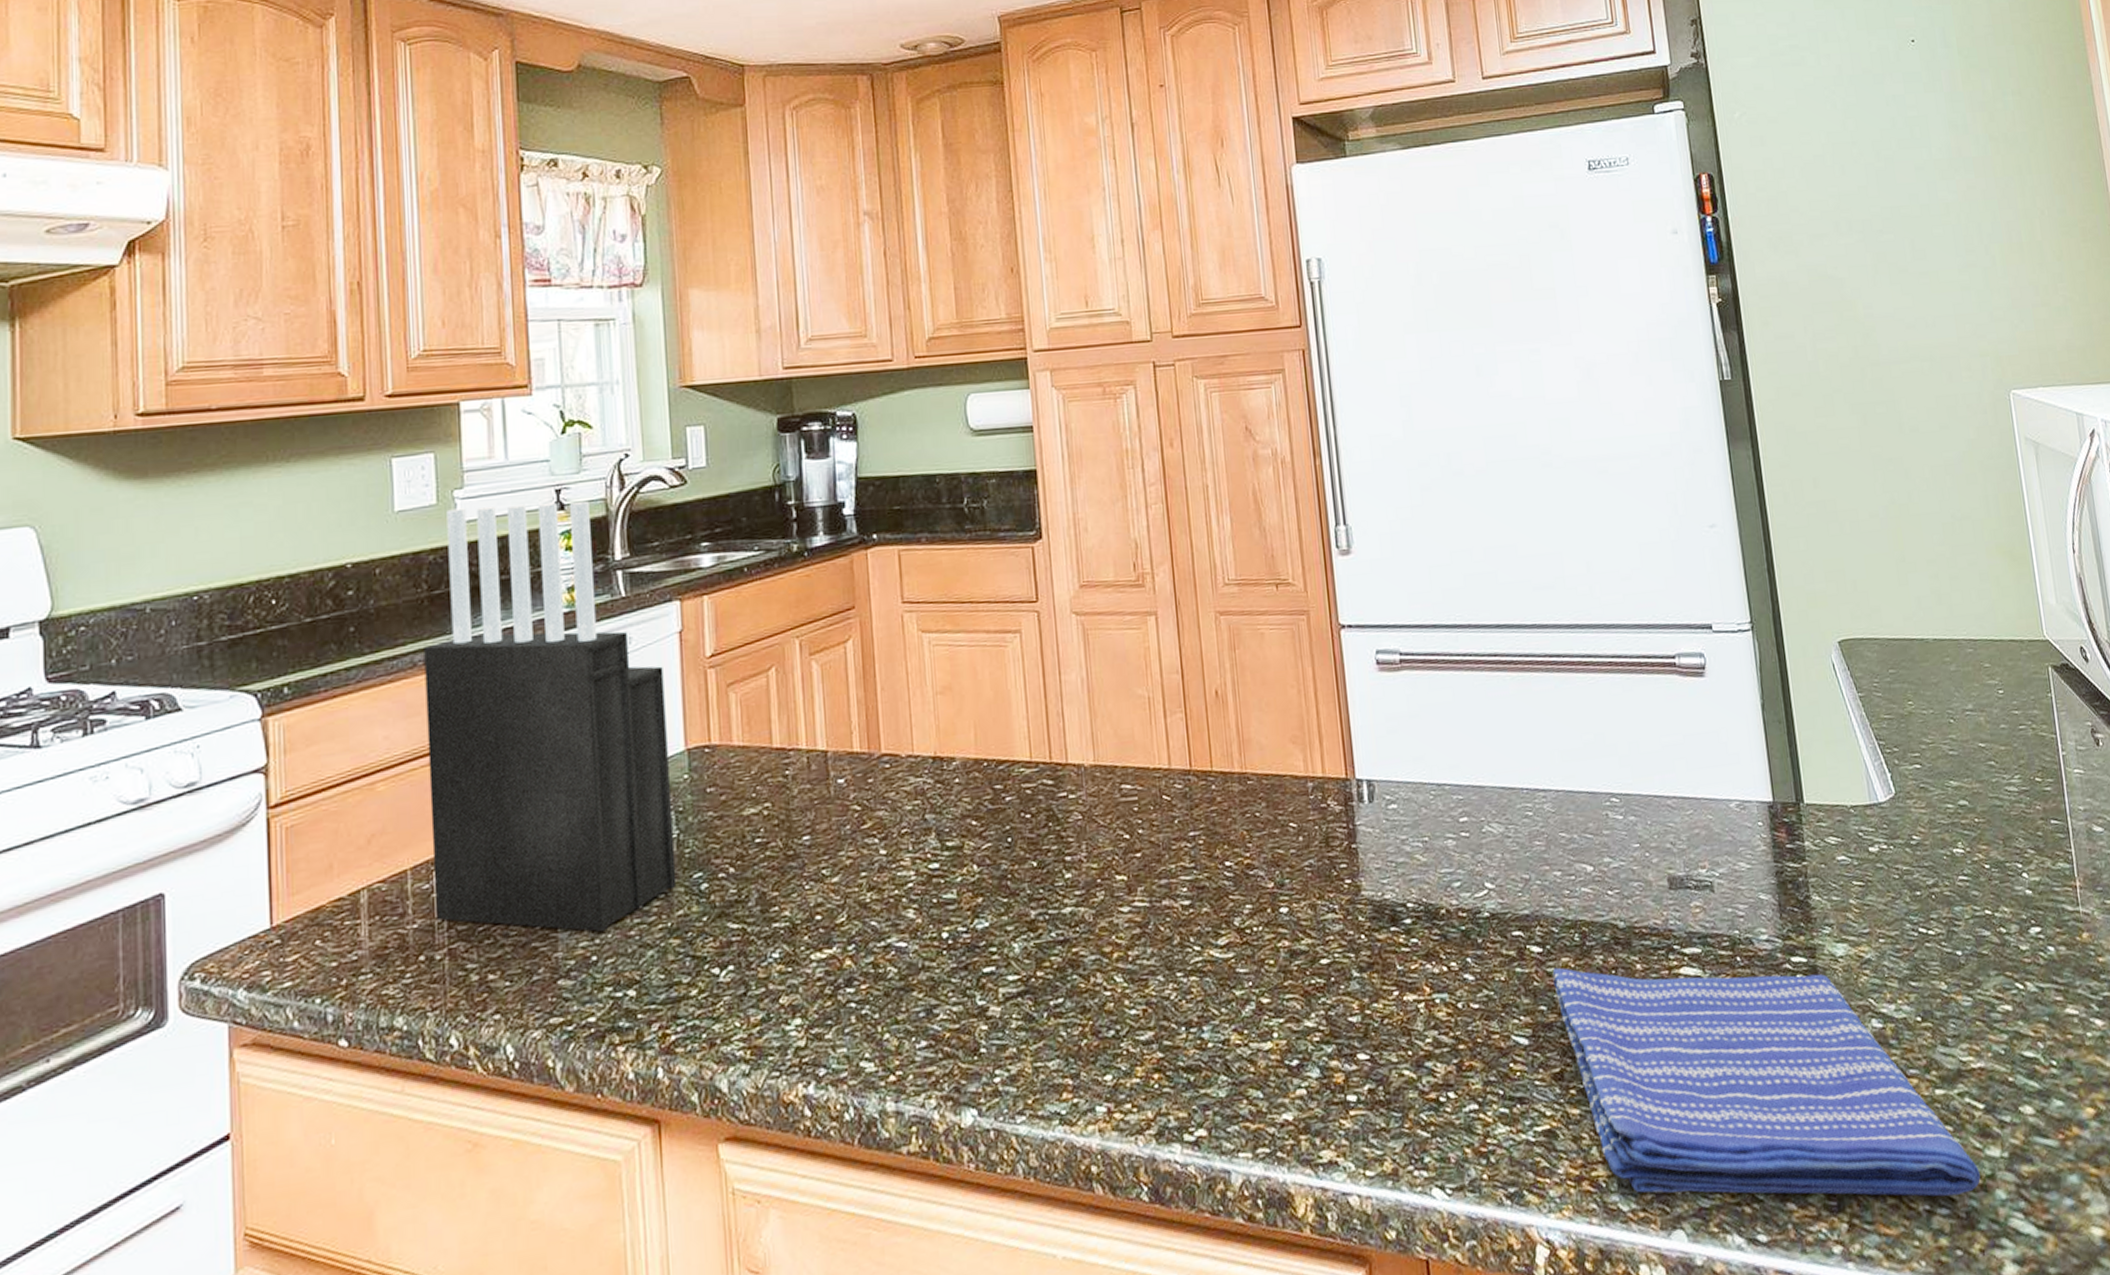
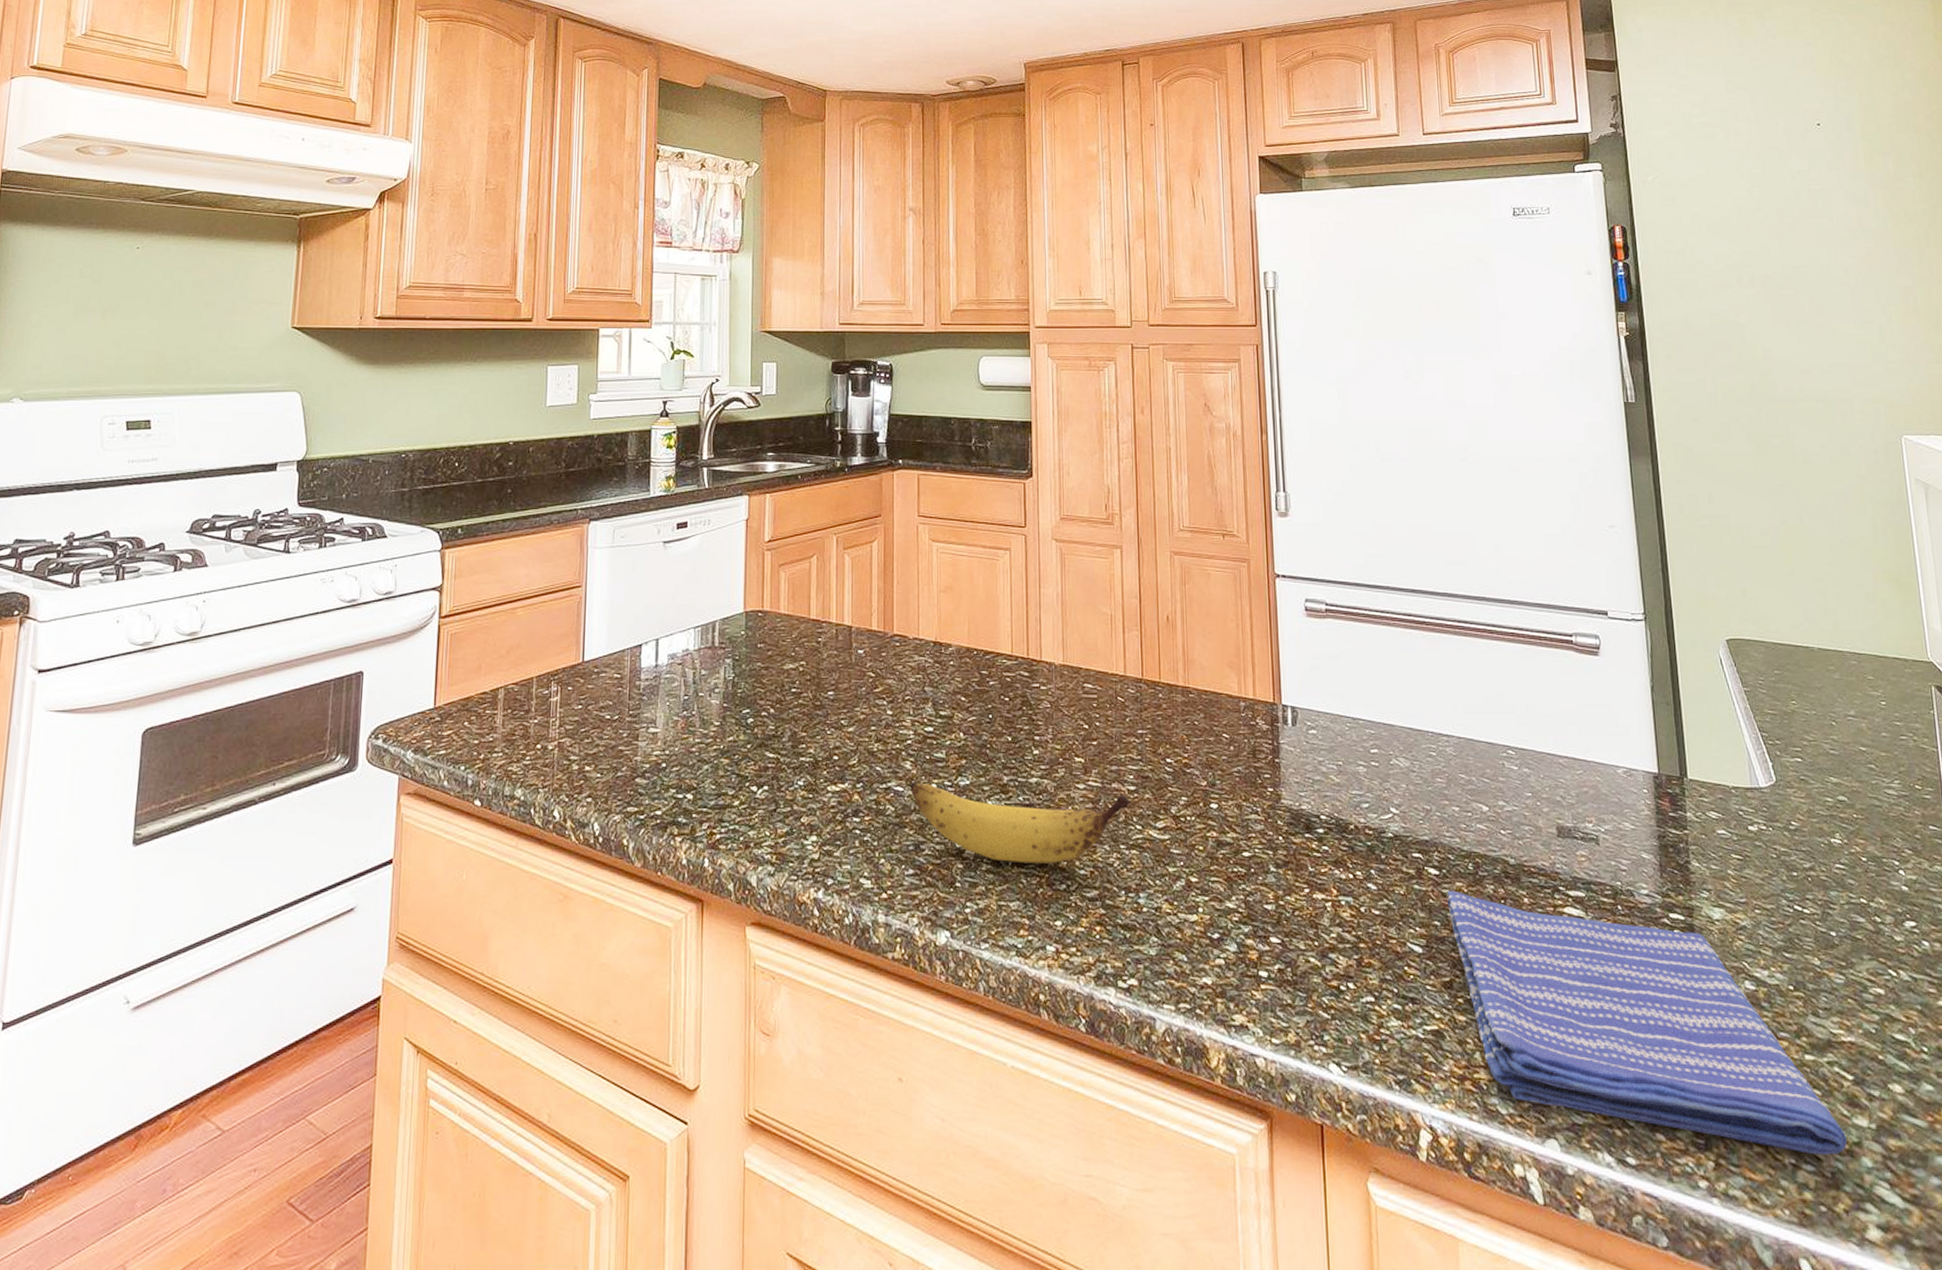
knife block: present [424,500,677,932] -> none [552,408,732,746]
banana: none [914,911,1186,1015] -> present [909,781,1130,863]

